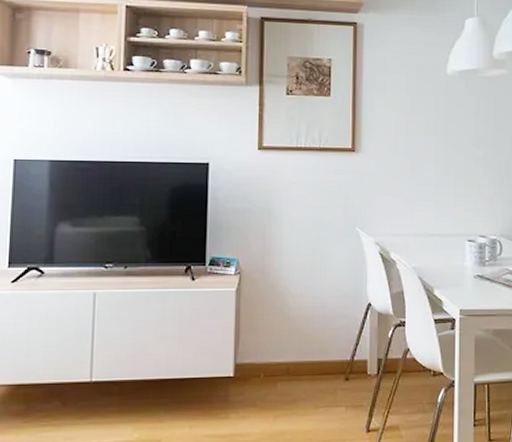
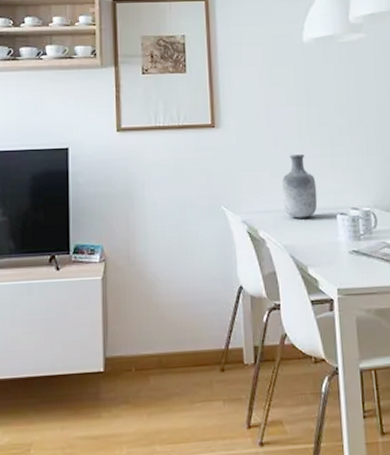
vase: none [415,183,448,243] -> present [281,154,318,219]

